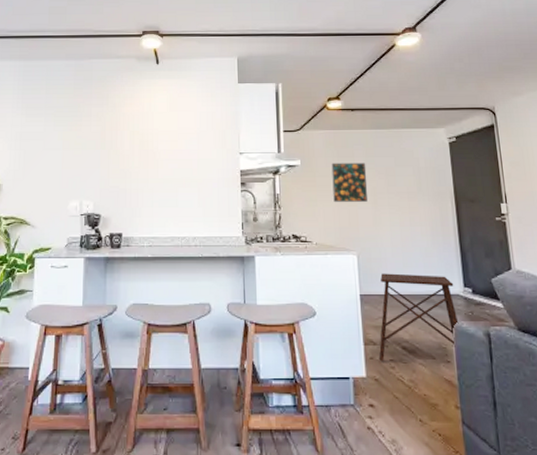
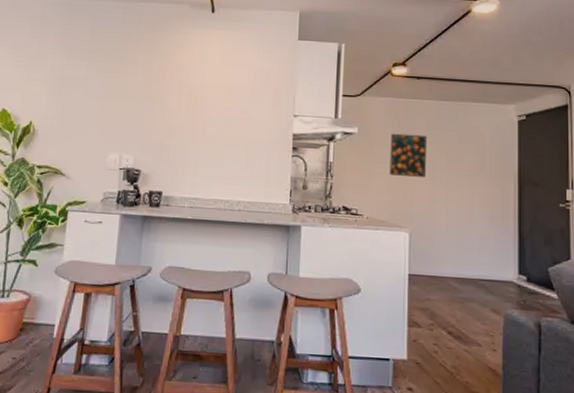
side table: present [378,273,459,361] -> none [422,254,509,344]

